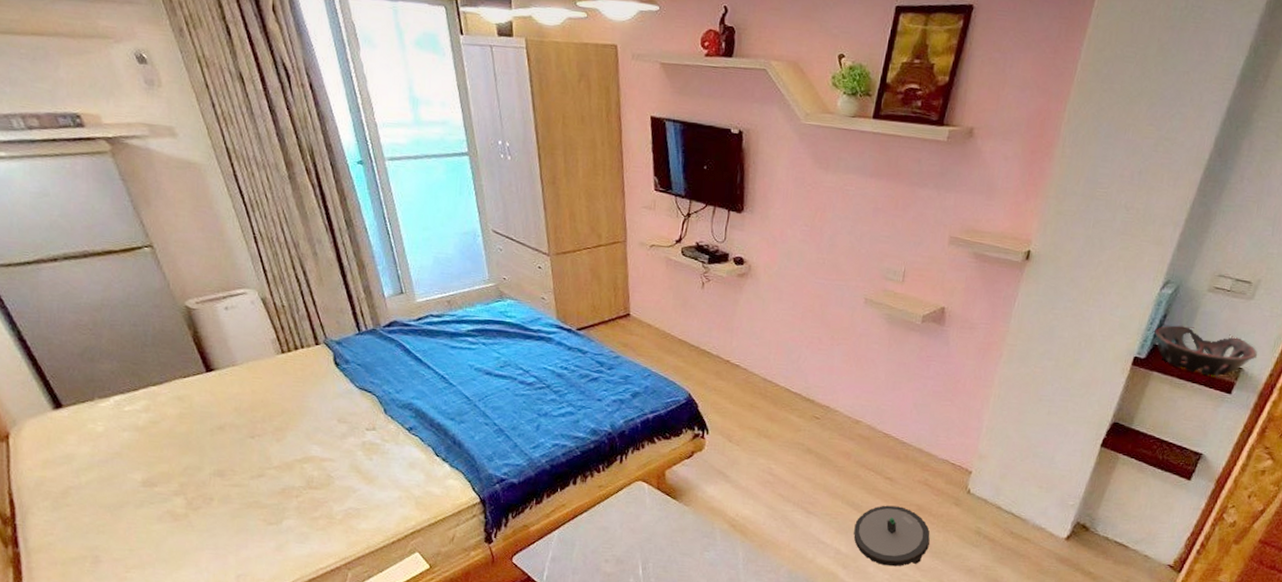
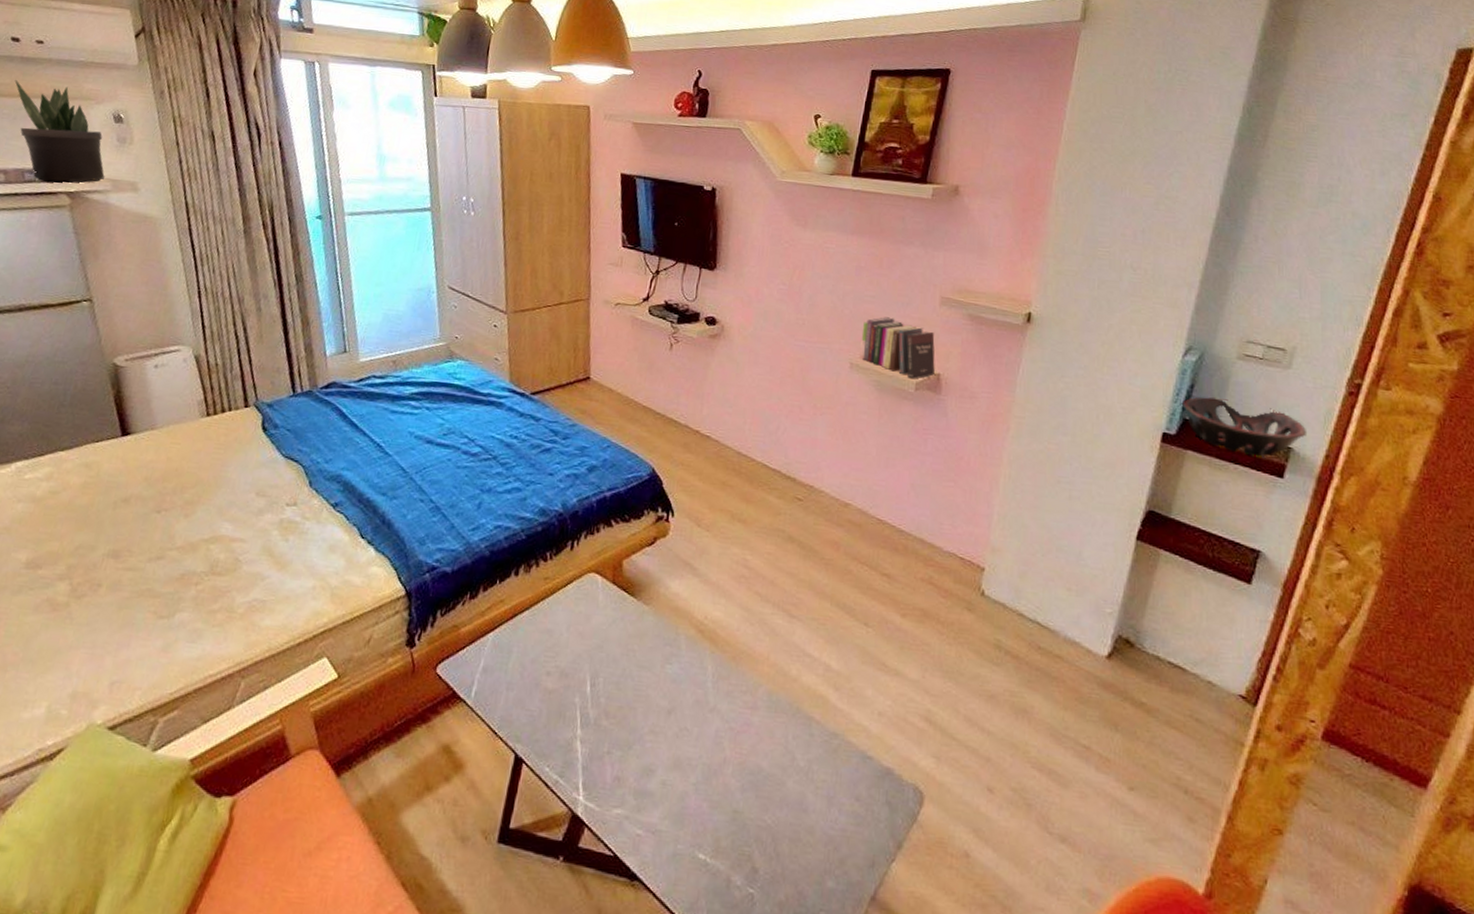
planter: none [24,16,140,128] -> present [14,80,105,183]
robot vacuum: present [853,505,930,567] -> none [846,608,940,690]
books: none [874,256,942,313] -> present [860,317,935,379]

